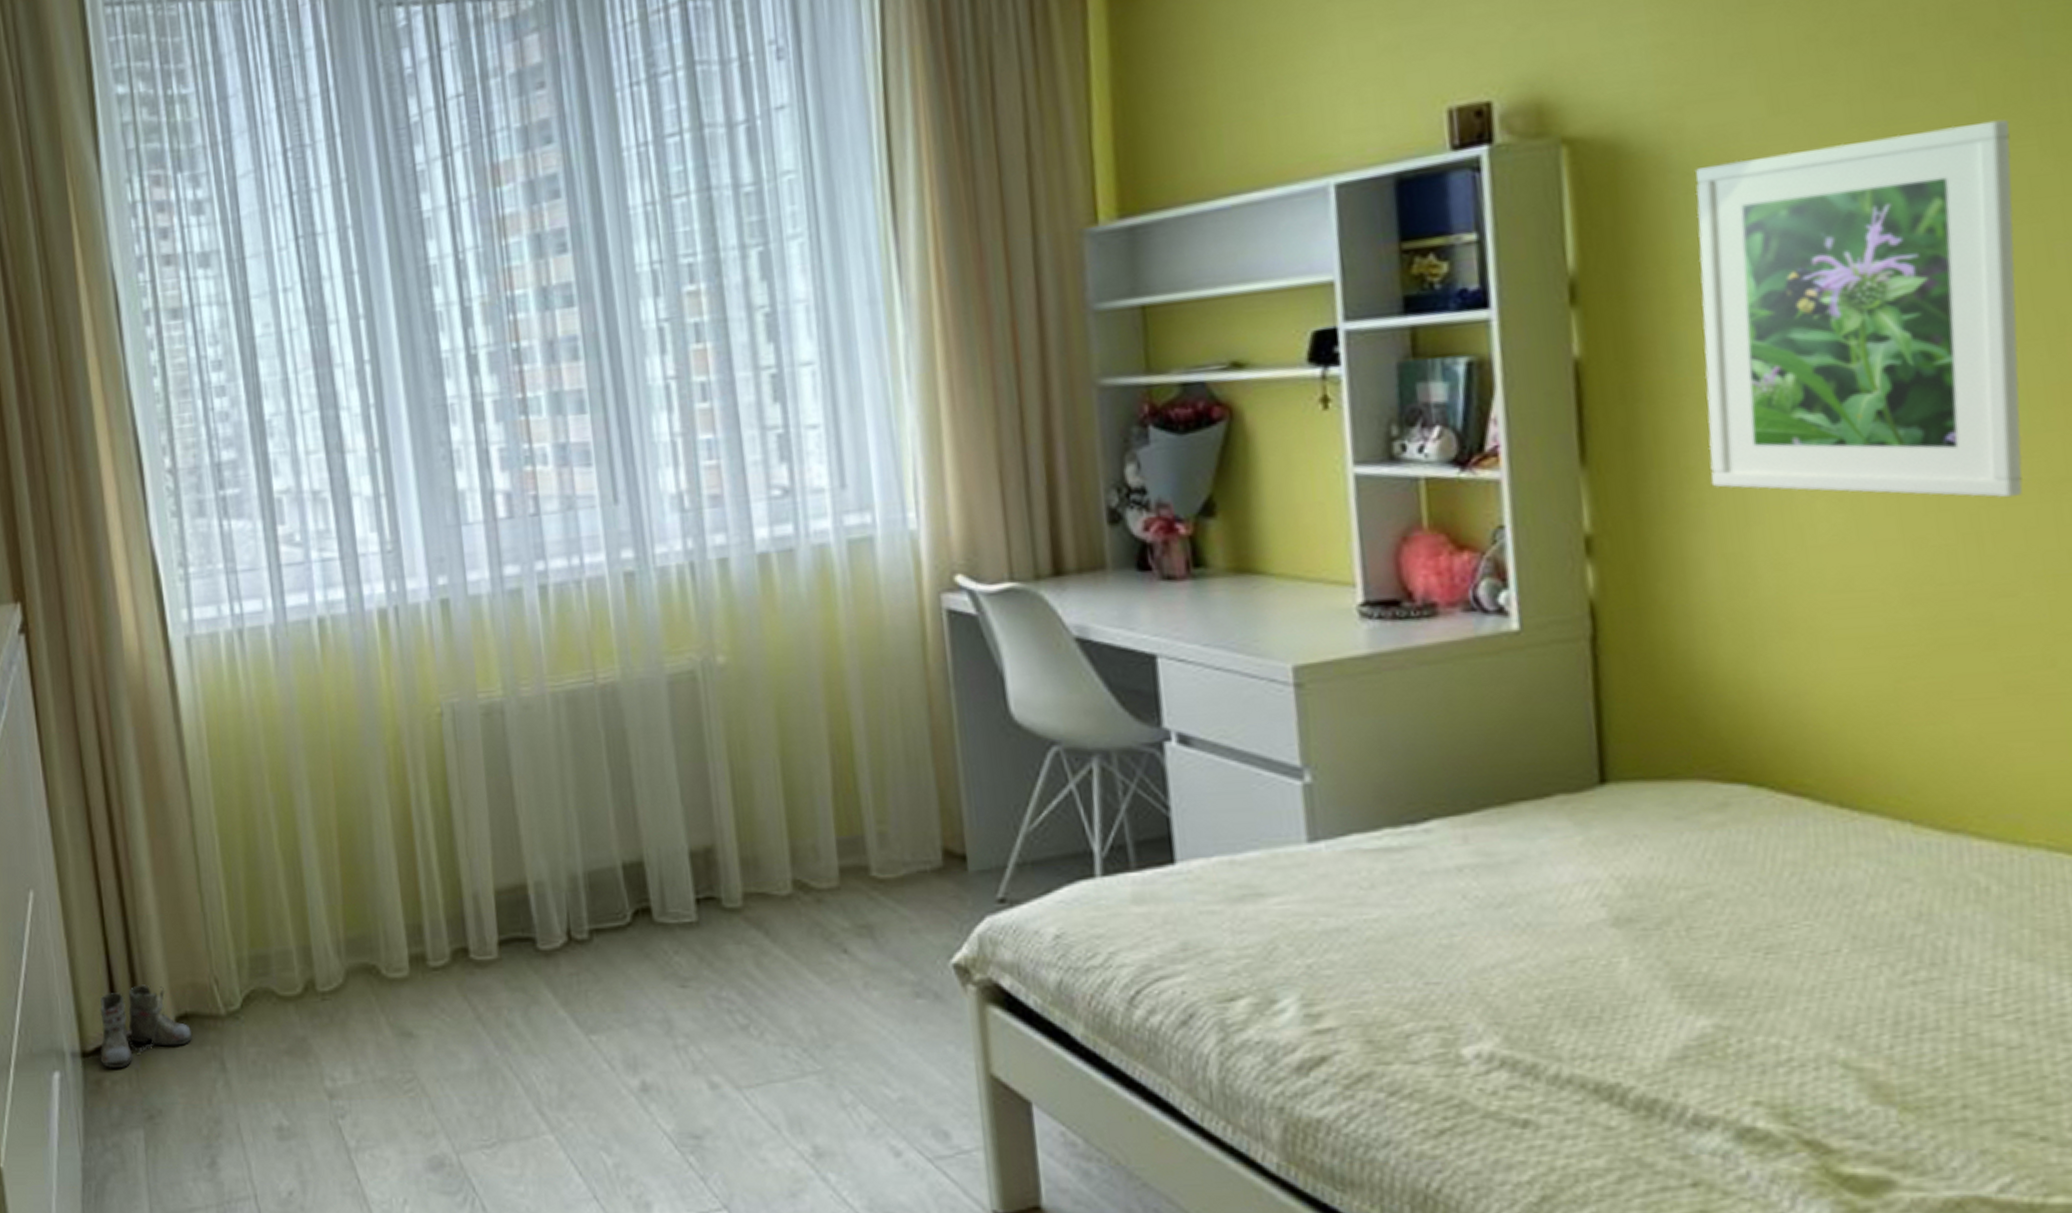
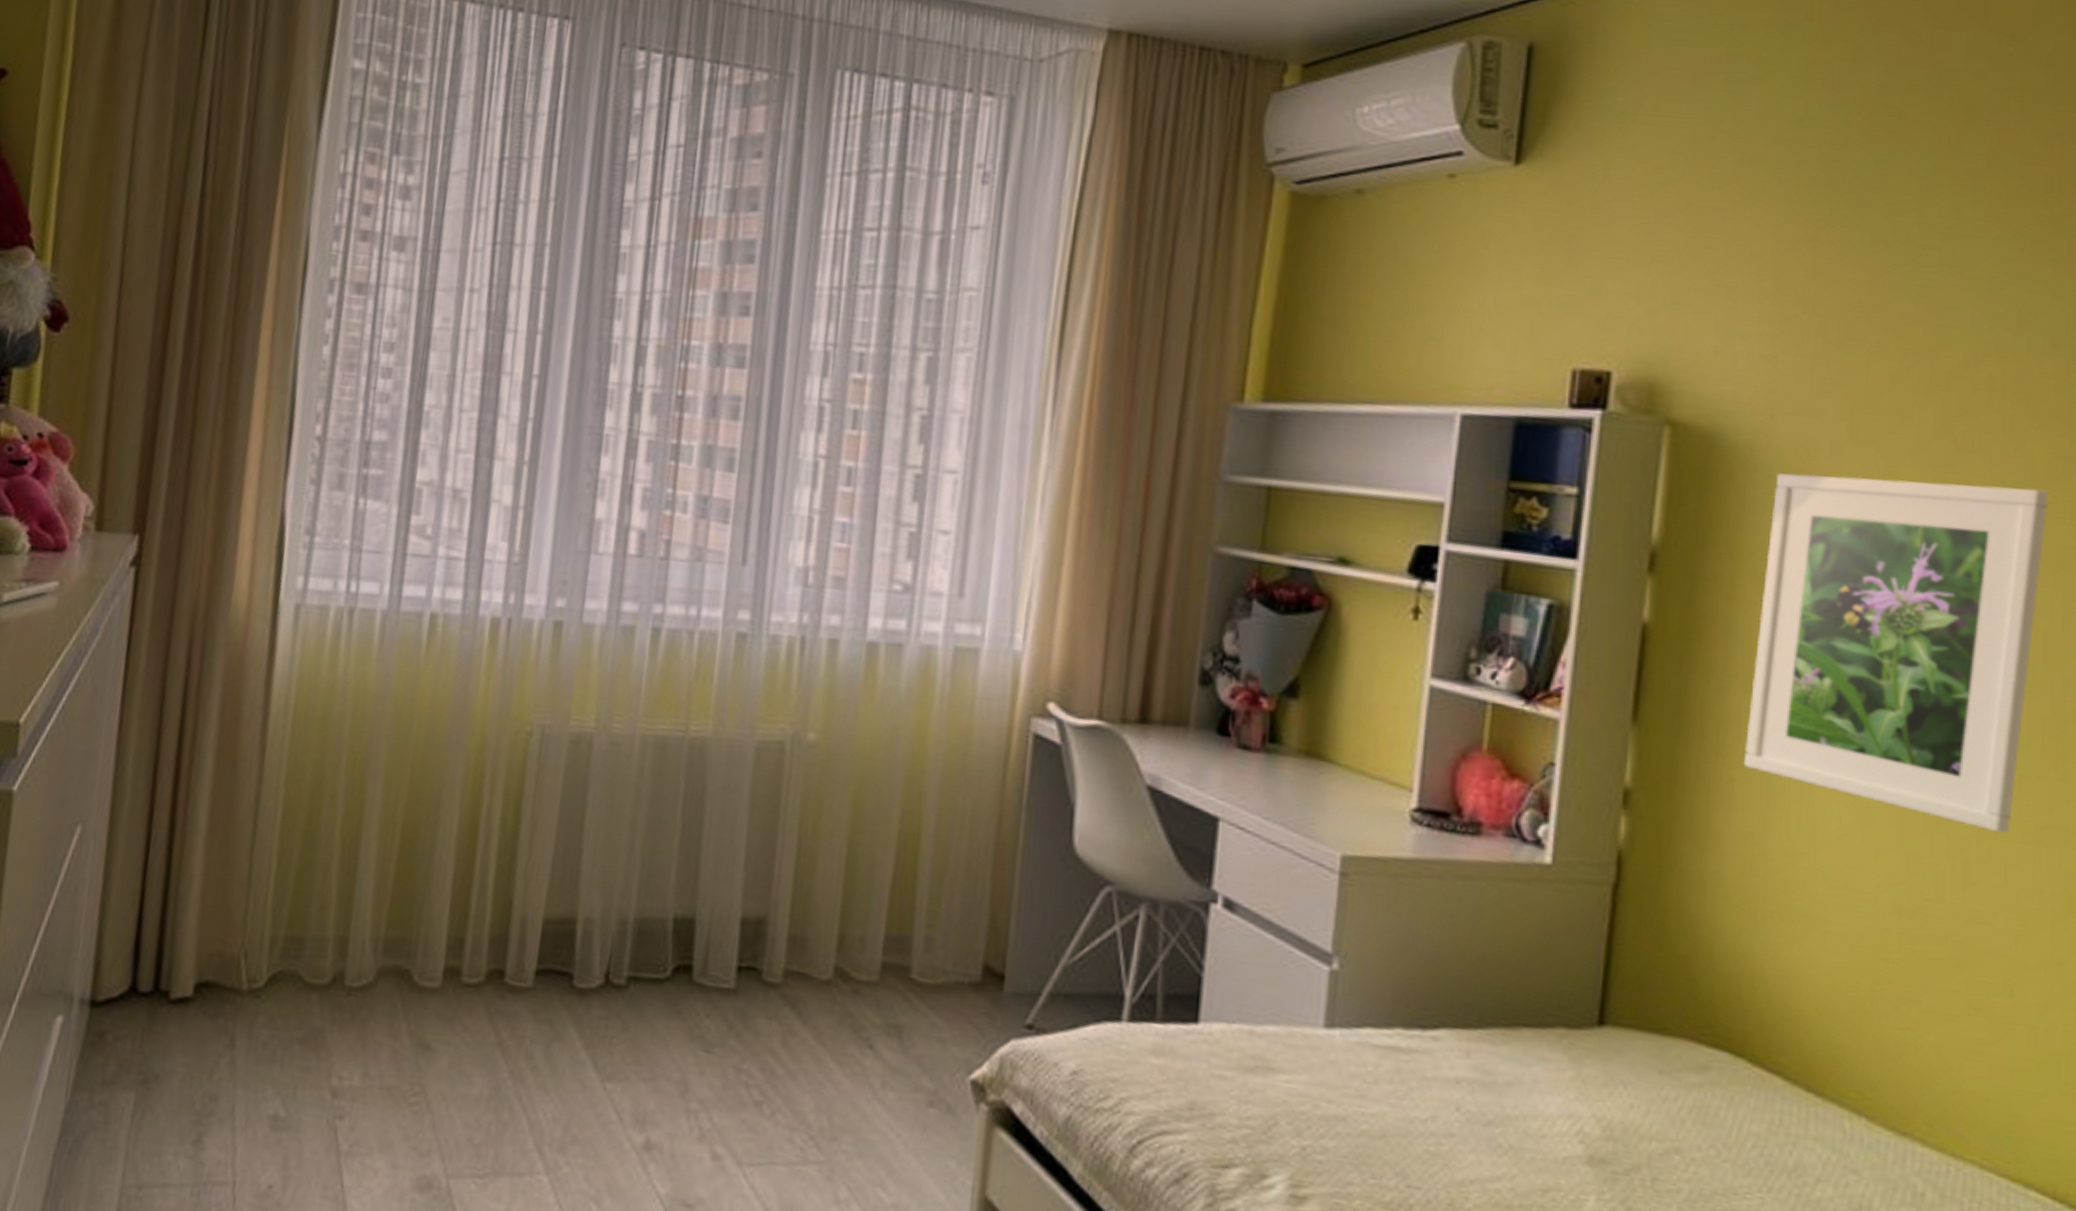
boots: present [85,984,193,1068] -> none [93,942,209,1025]

